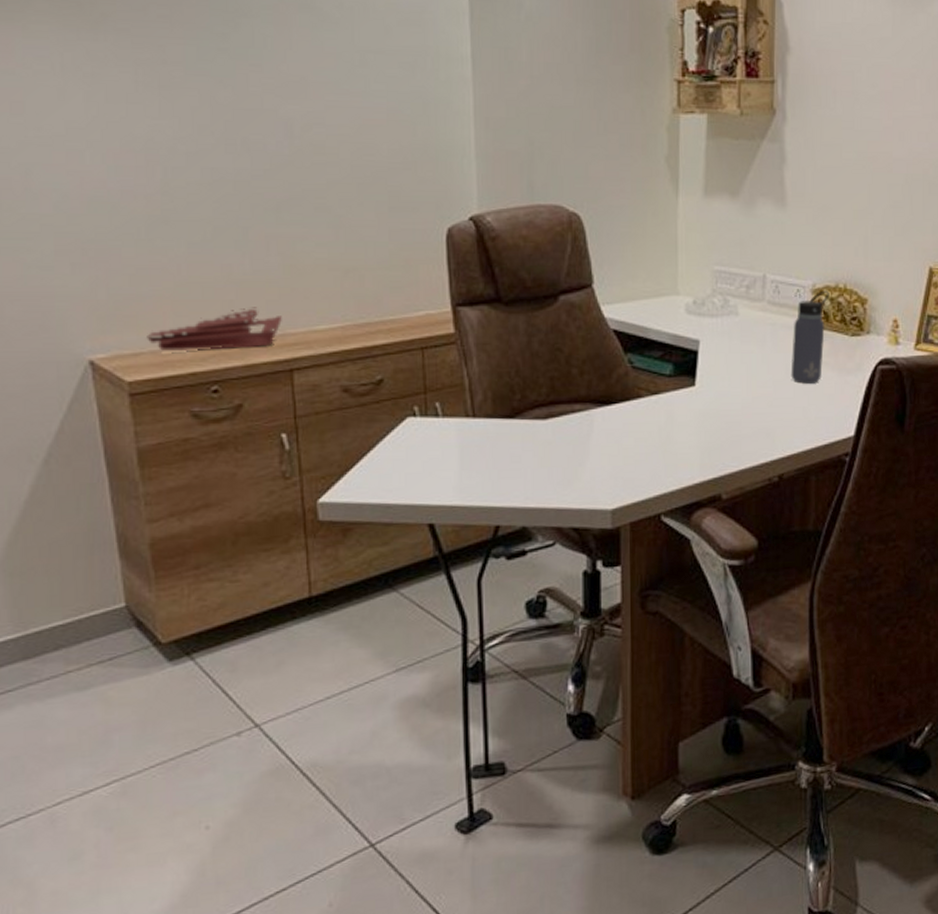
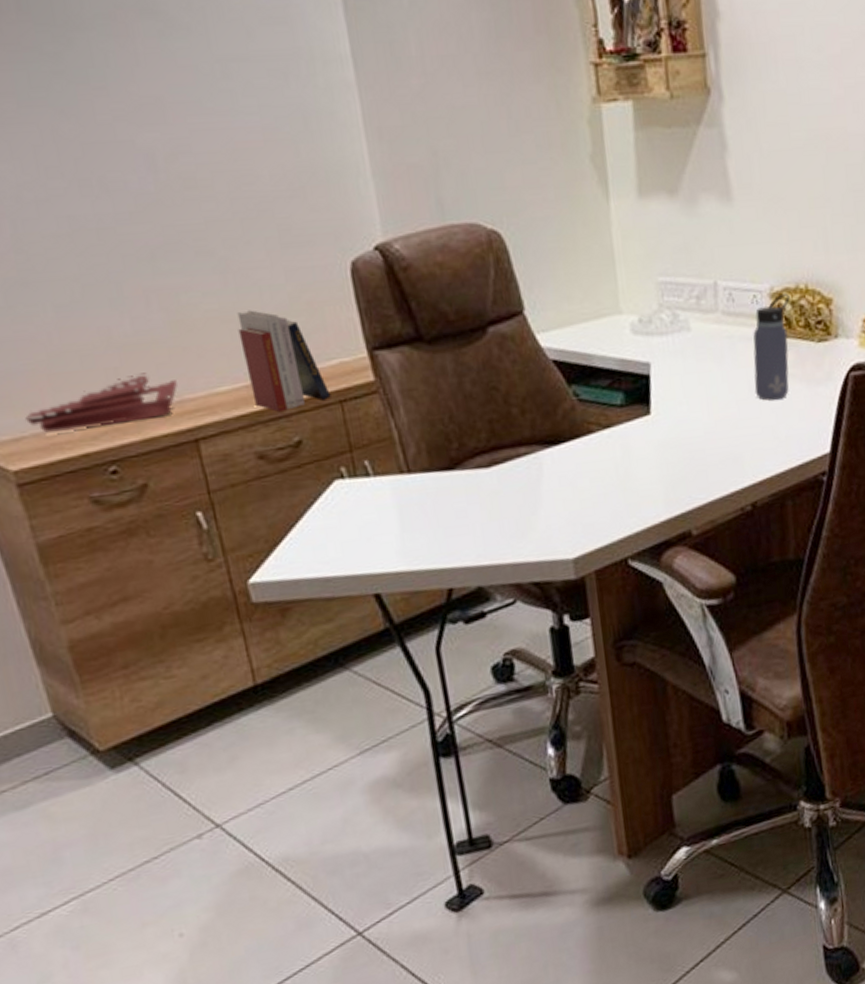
books: none [342,261,414,352] -> present [237,310,331,412]

